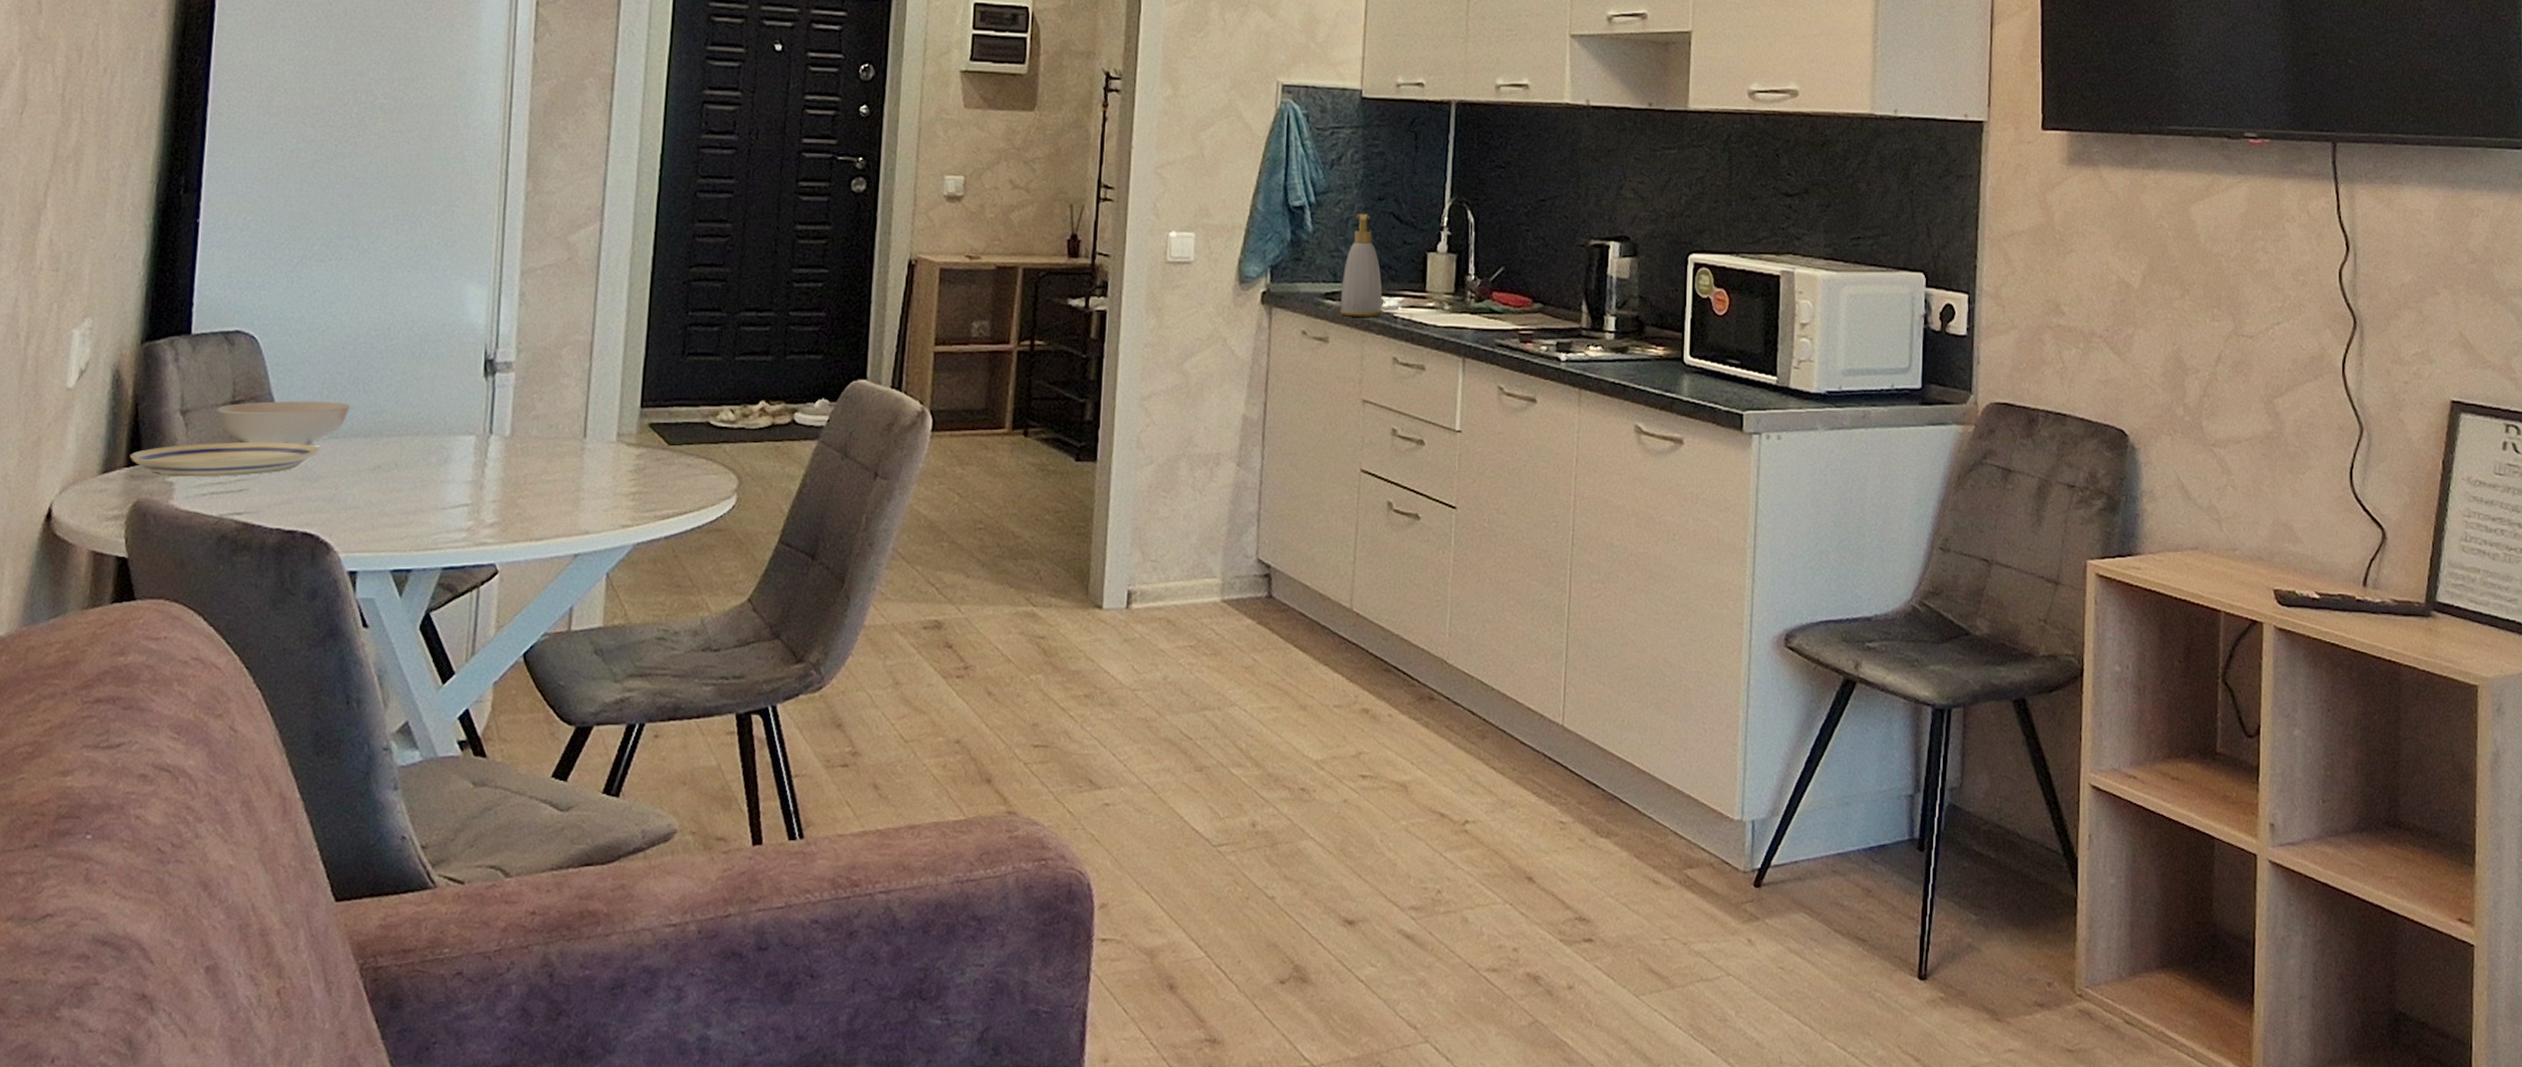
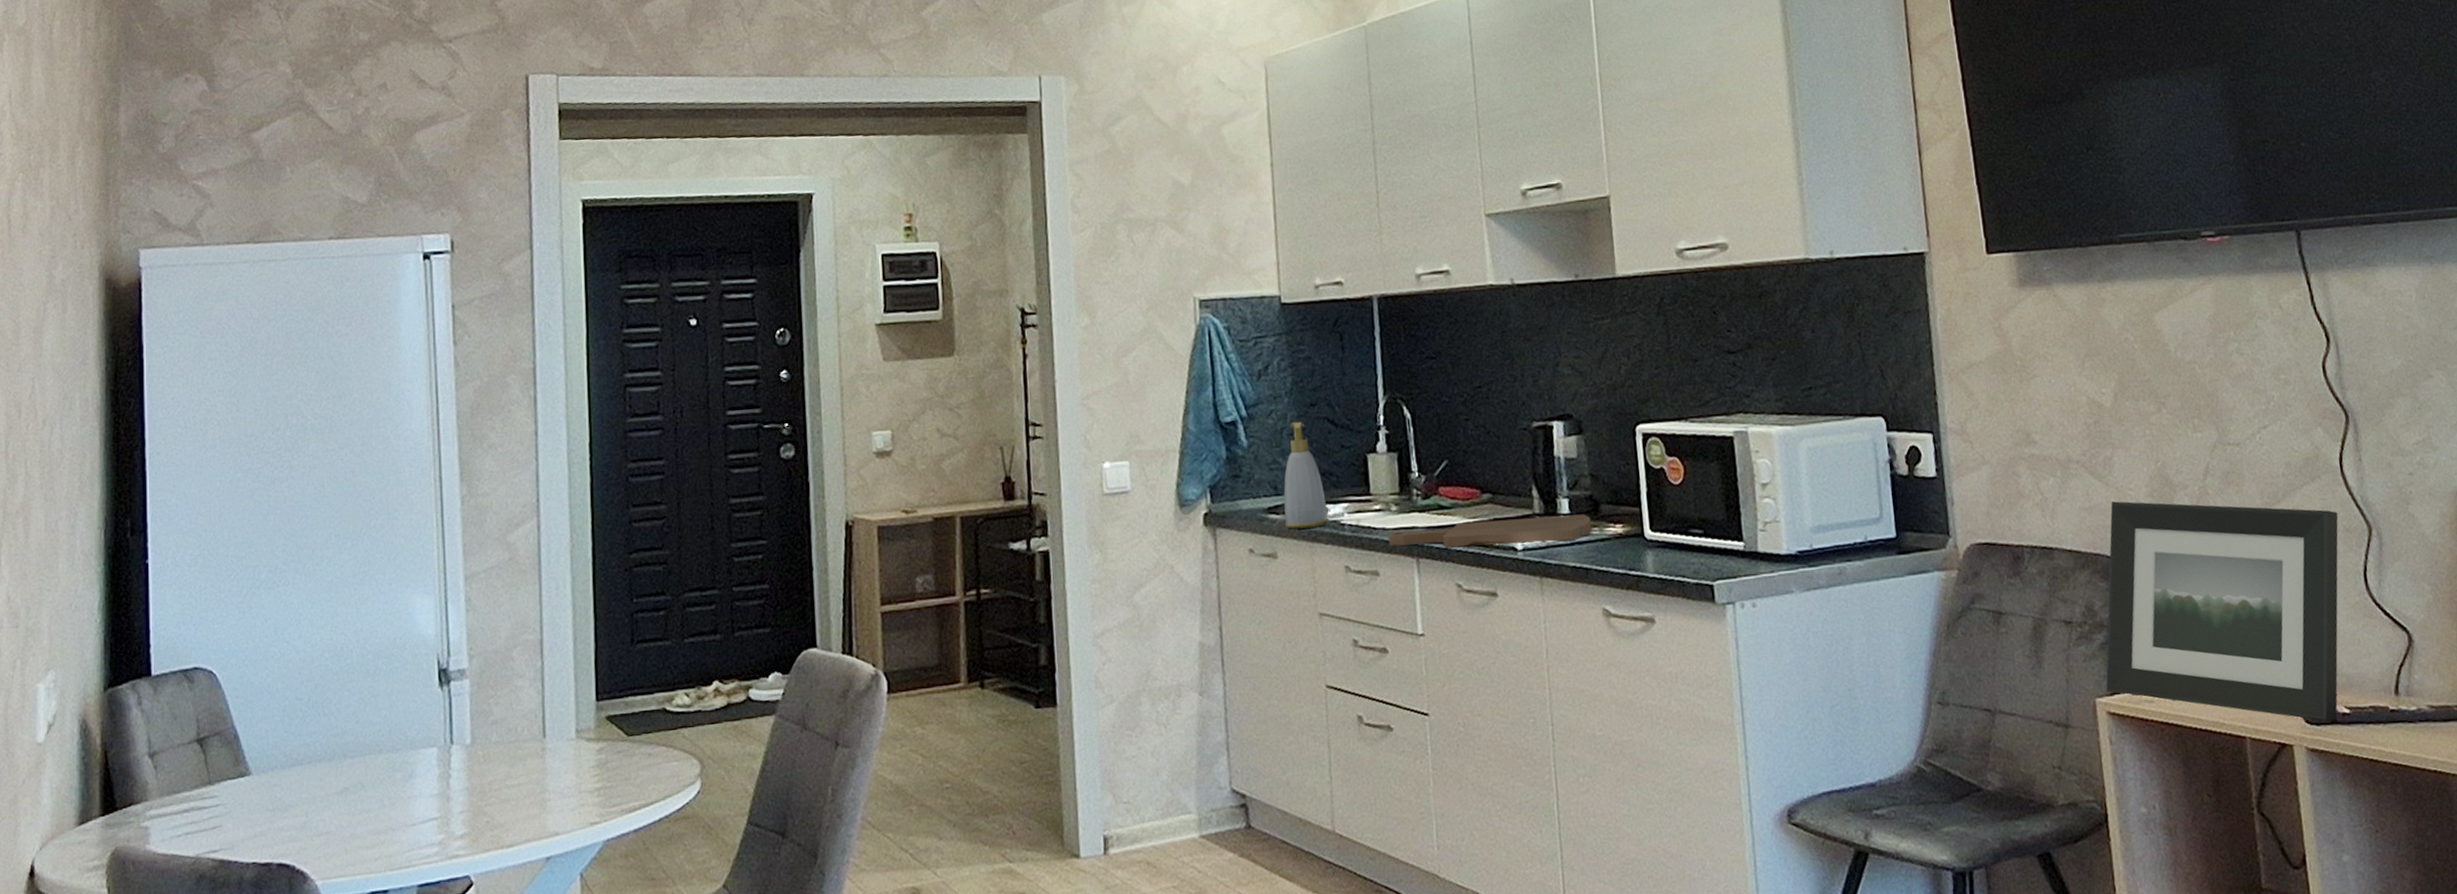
plate: present [129,441,319,477] -> none [104,773,286,821]
bowl: present [216,400,351,445] -> none [182,728,313,780]
cutting board: none [1438,328,1635,357] -> present [1388,514,1592,548]
picture frame: none [2098,377,2334,606] -> present [2106,501,2339,723]

